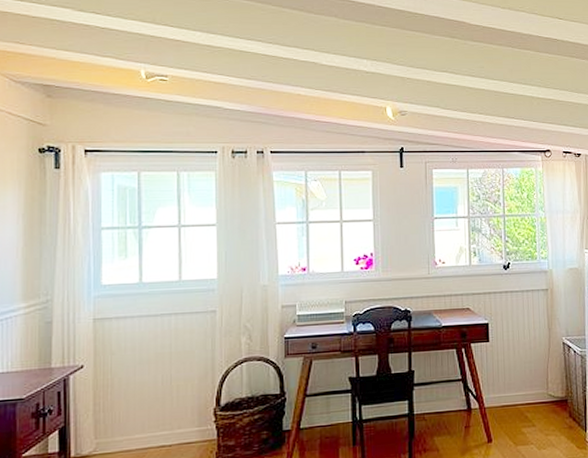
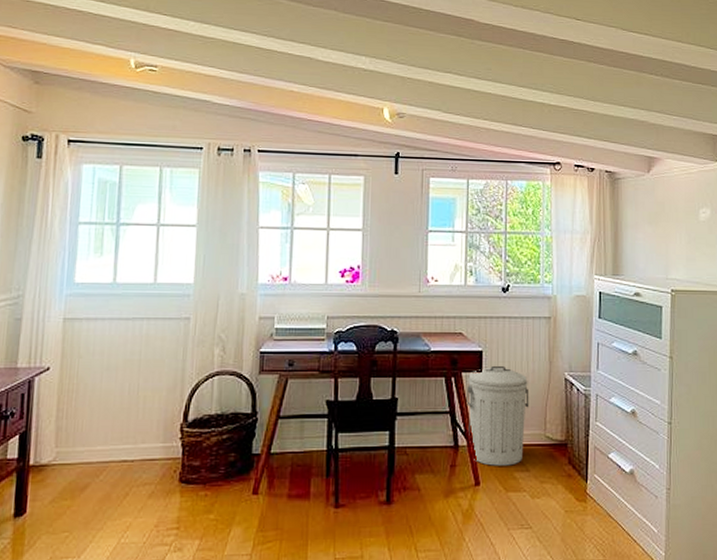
trash can: none [476,334,533,424] -> present [466,365,529,466]

